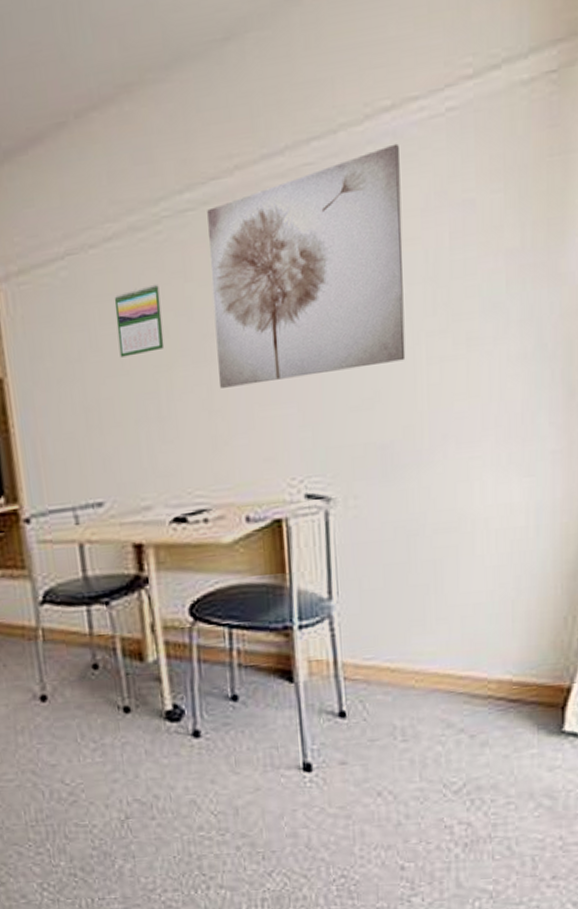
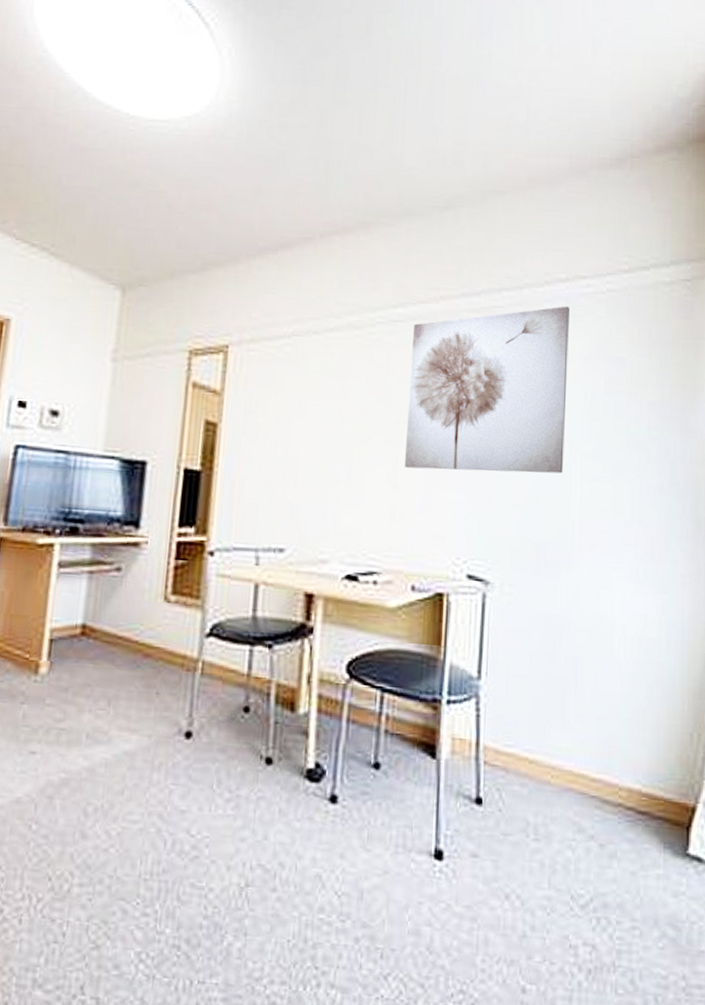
calendar: present [114,284,165,358] -> none [323,372,365,426]

